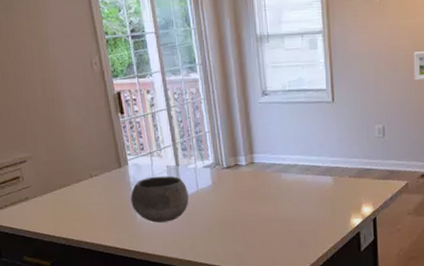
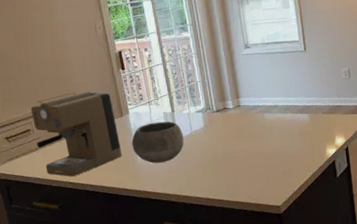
coffee maker: none [20,137,120,231] -> present [31,92,122,177]

